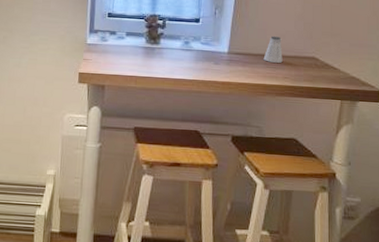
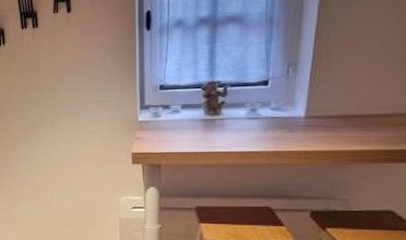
saltshaker: present [263,36,283,63] -> none [351,92,377,124]

